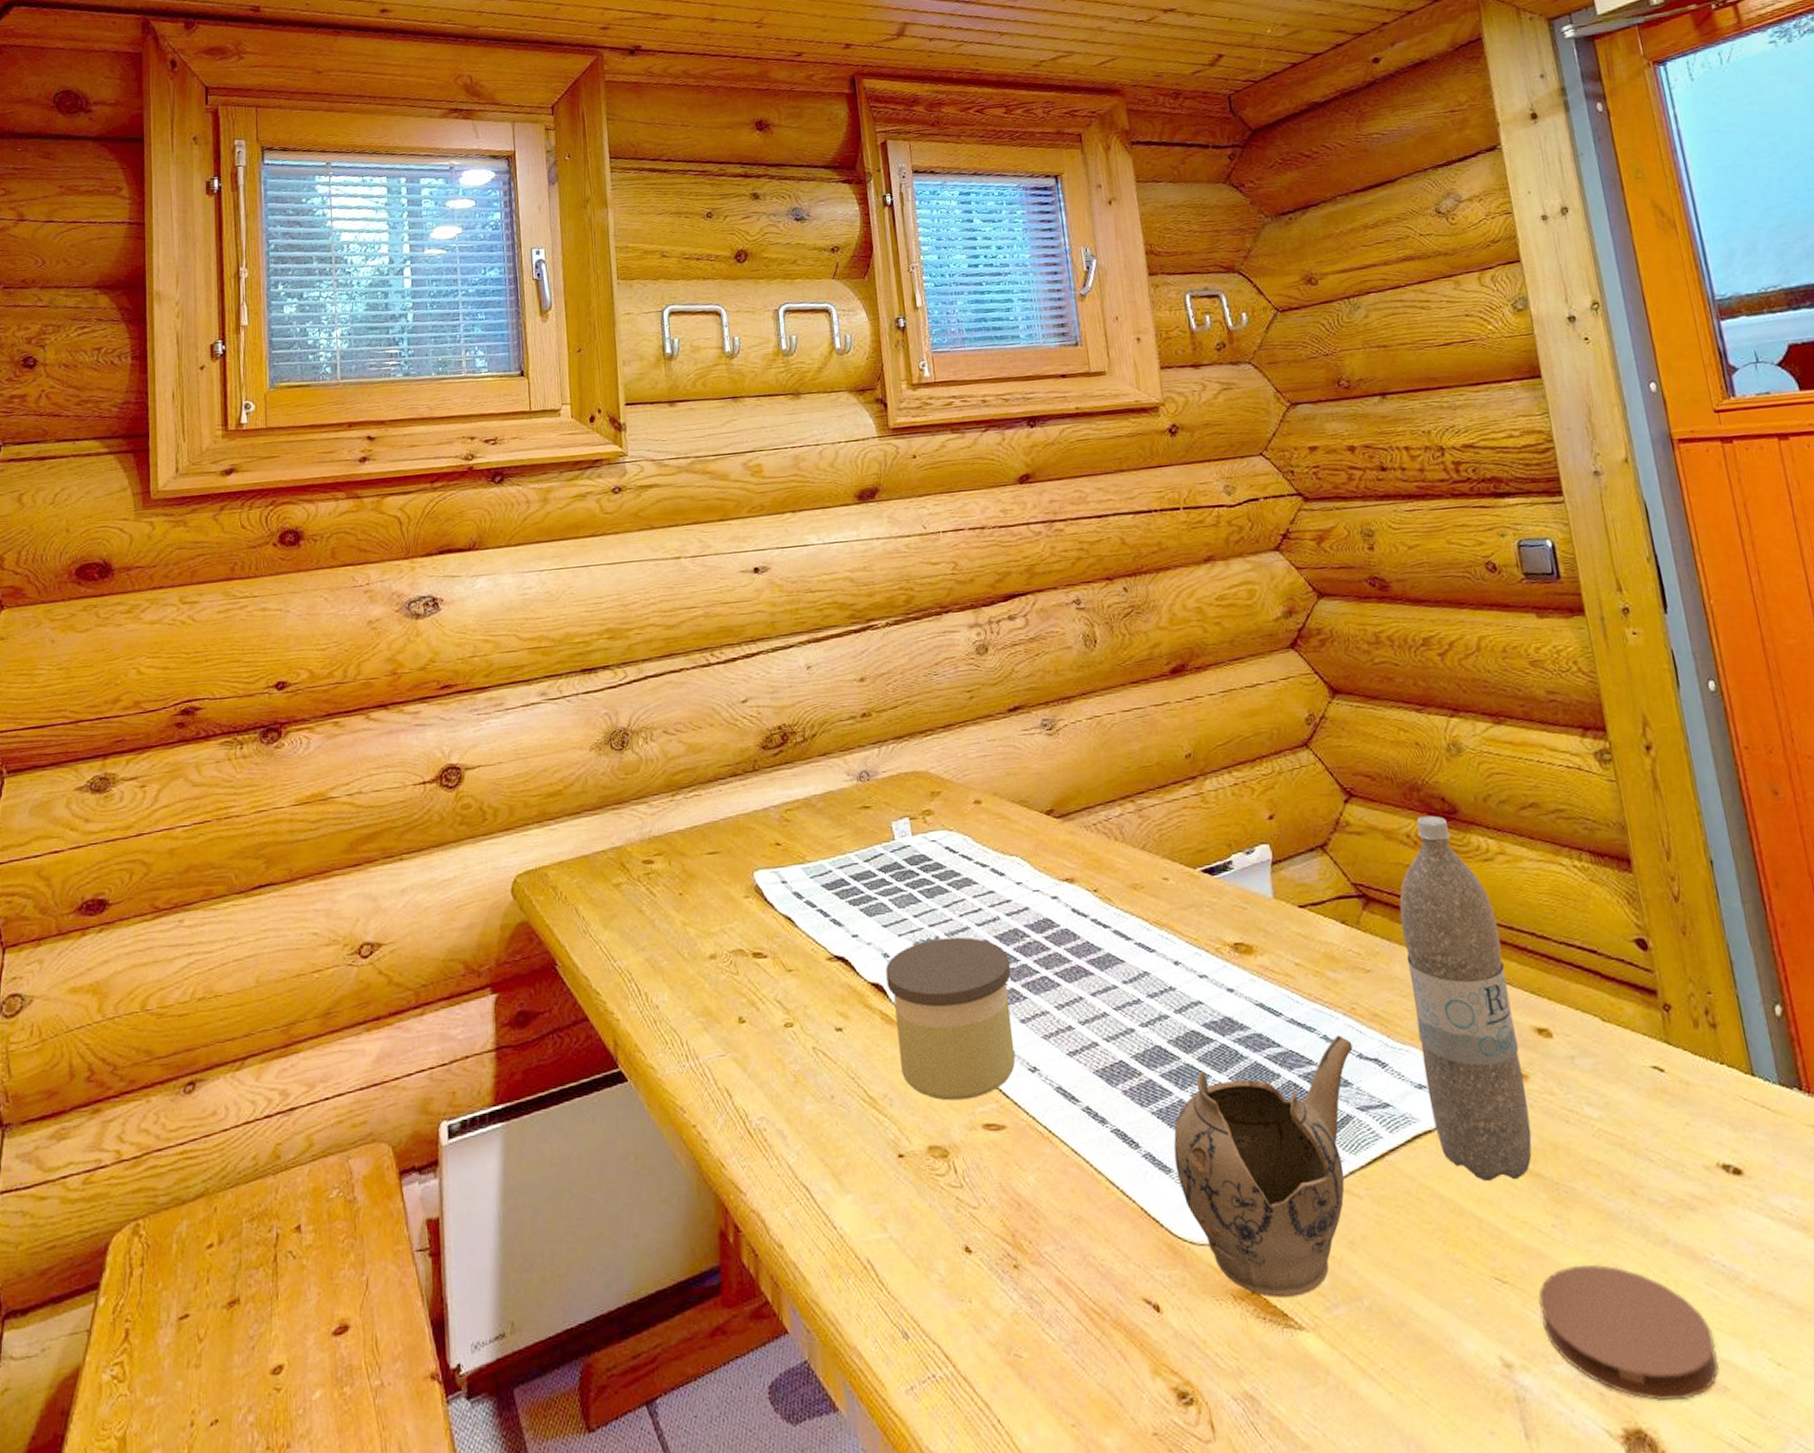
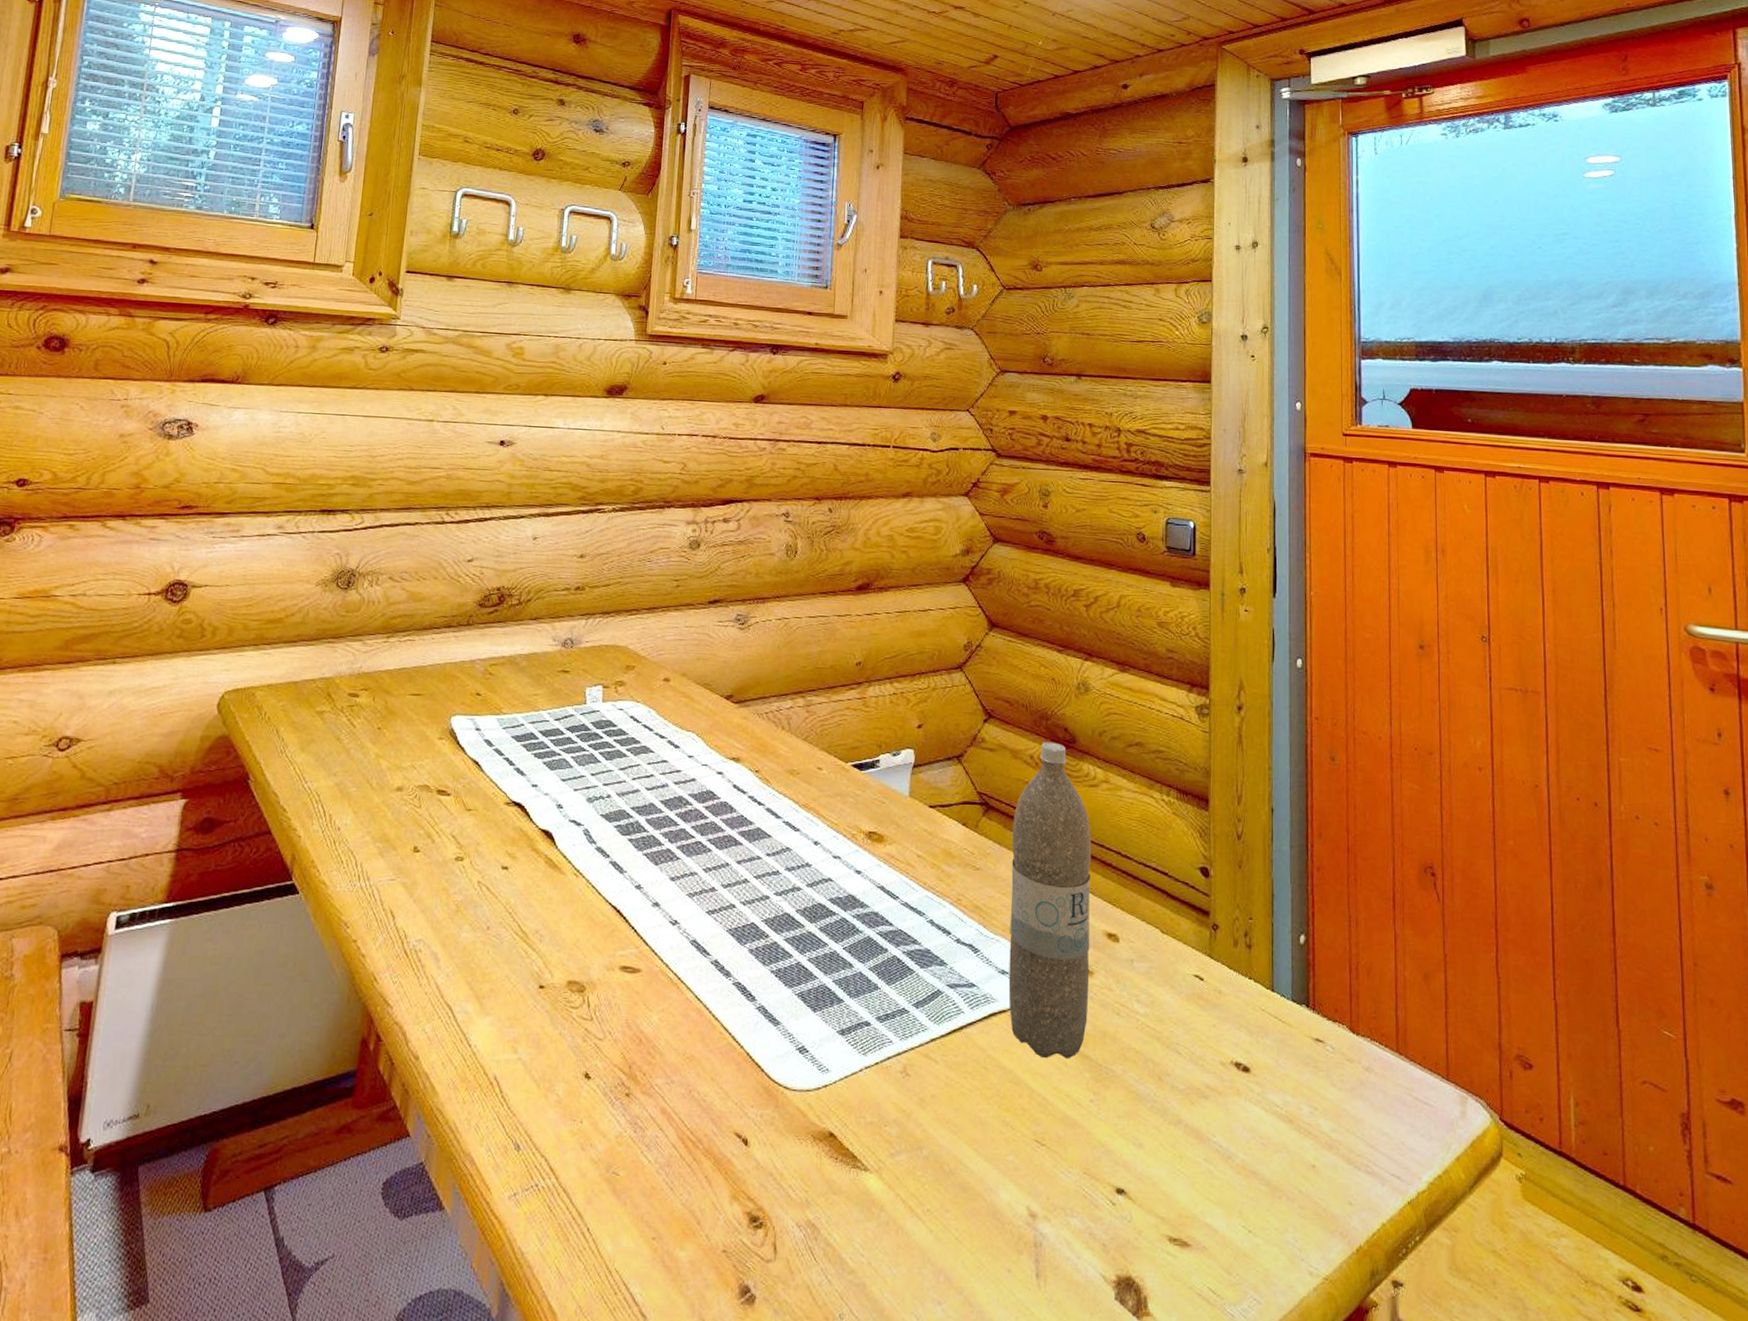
candle: present [885,937,1016,1101] -> none [555,797,671,943]
teapot: present [1173,1035,1353,1298] -> none [783,921,953,1142]
coaster: present [1538,1265,1719,1400] -> none [1067,1135,1203,1254]

